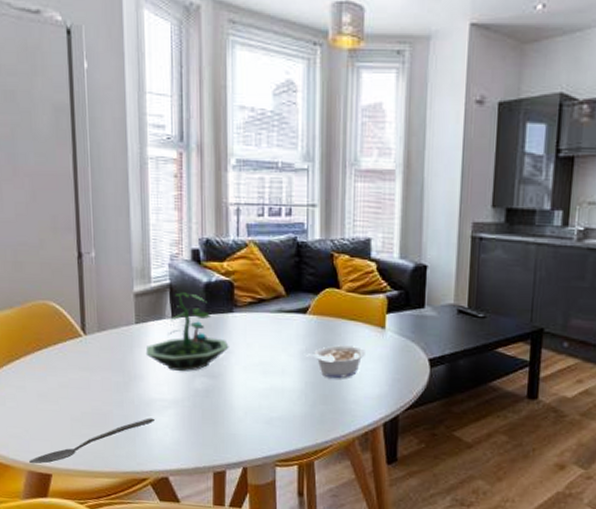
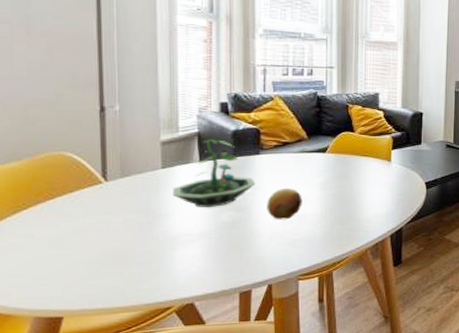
spoon: present [29,418,154,464] -> none [36,251,180,310]
fruit: none [241,354,280,393] -> present [267,188,303,220]
legume: present [304,345,365,379] -> none [323,176,375,203]

